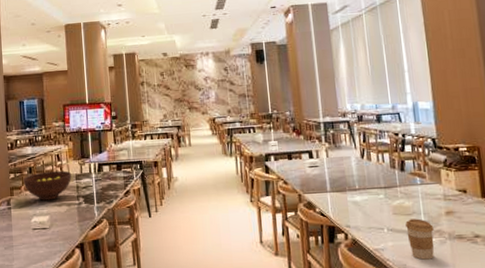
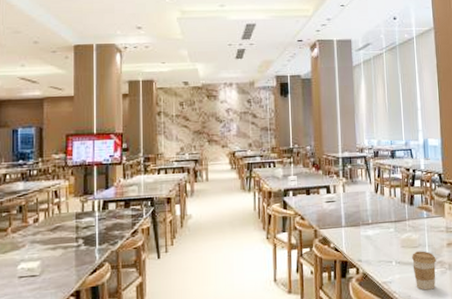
fruit bowl: present [23,170,72,201] -> none [11,209,71,244]

